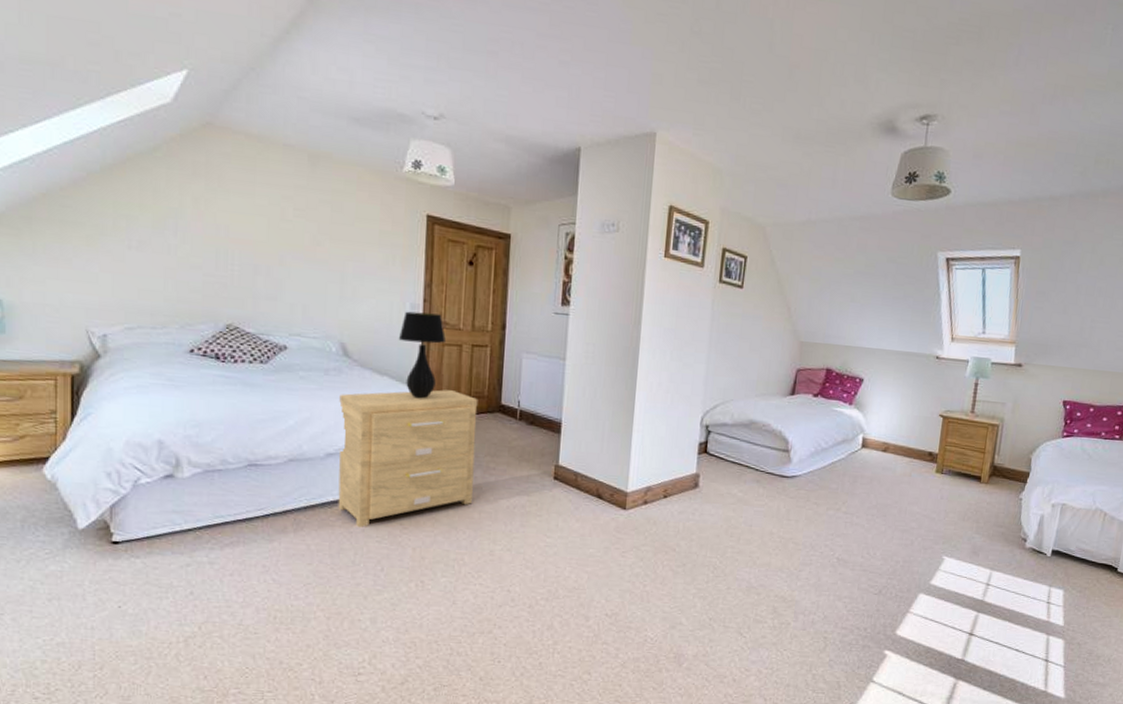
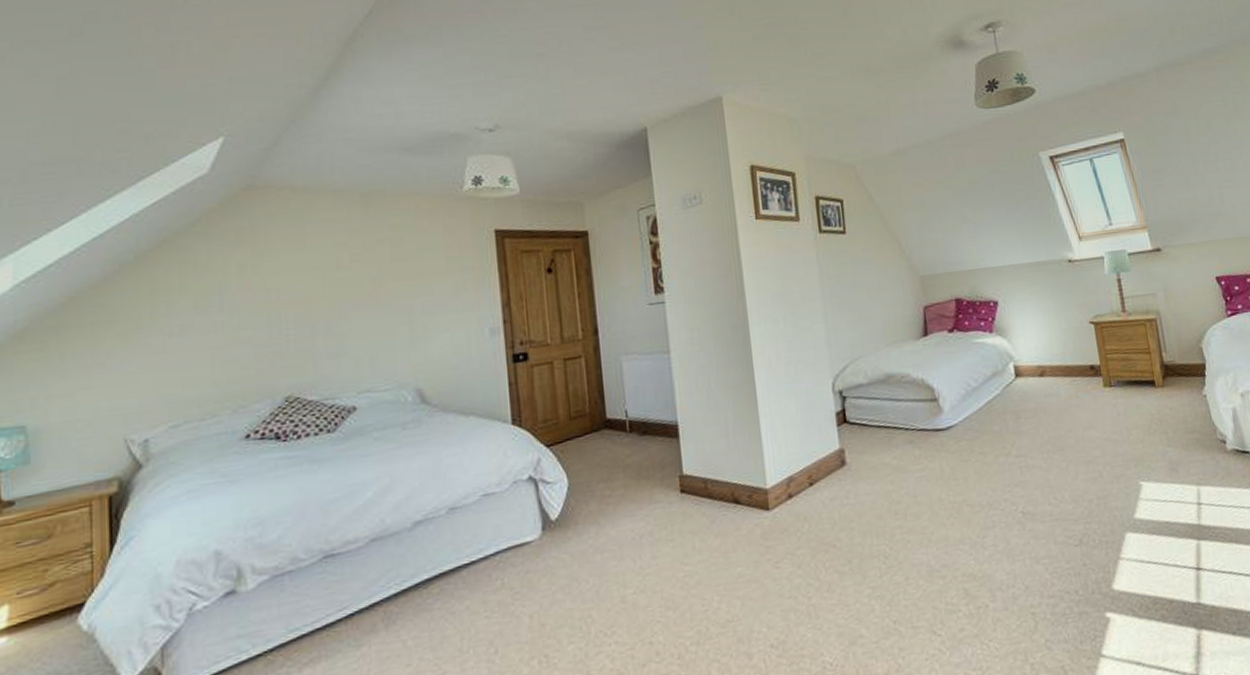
side table: present [338,389,478,527] -> none [422,415,591,604]
table lamp: present [398,311,446,399] -> none [480,333,534,434]

